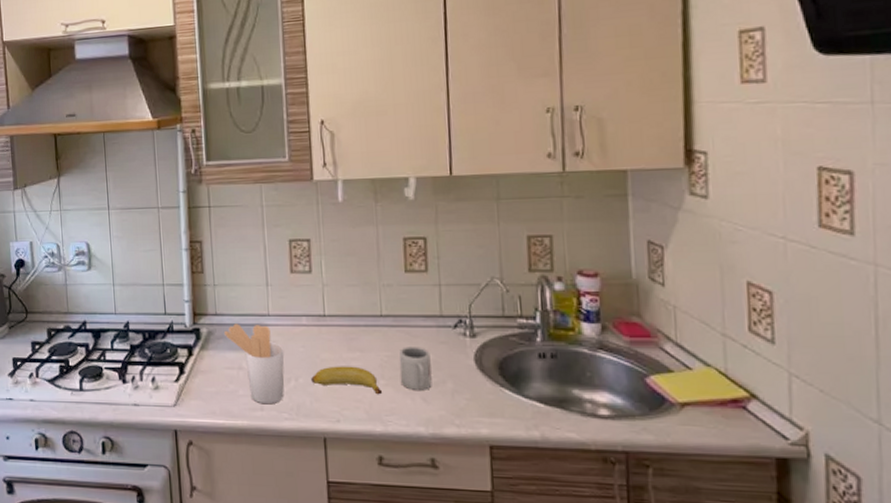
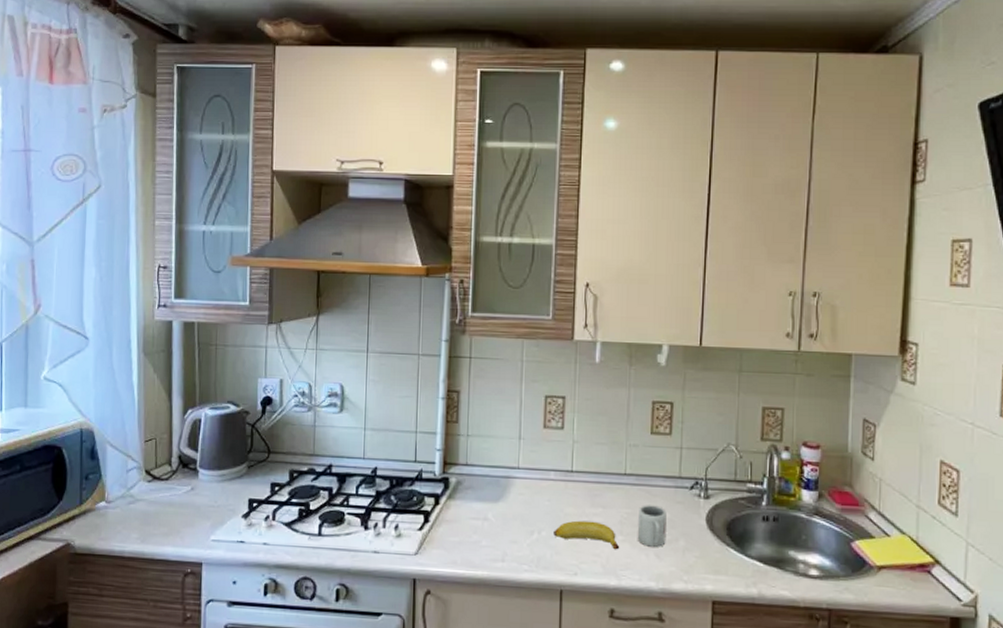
utensil holder: present [224,323,285,405] -> none [473,475,530,556]

